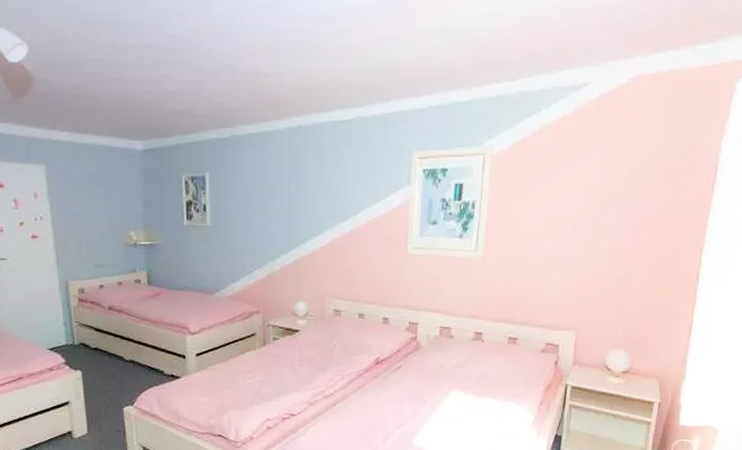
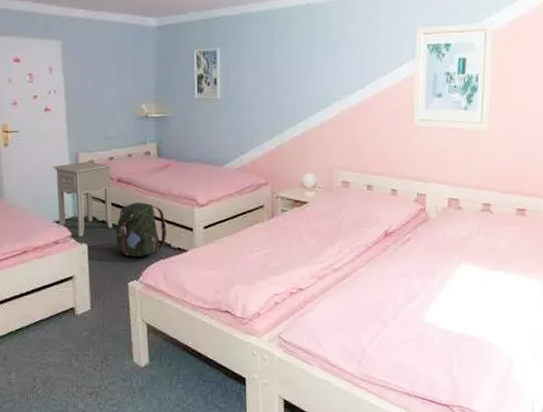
nightstand: none [43,289,105,364] -> present [53,161,112,237]
backpack: none [109,330,160,383] -> present [115,202,168,256]

